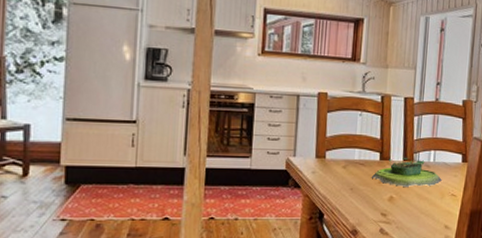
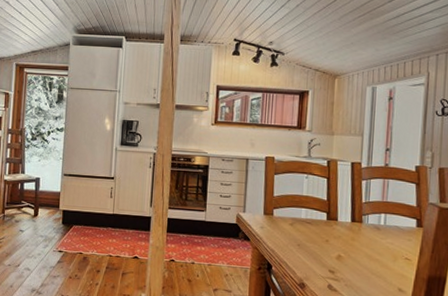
plant pot: present [372,157,442,187] -> none [319,218,394,248]

